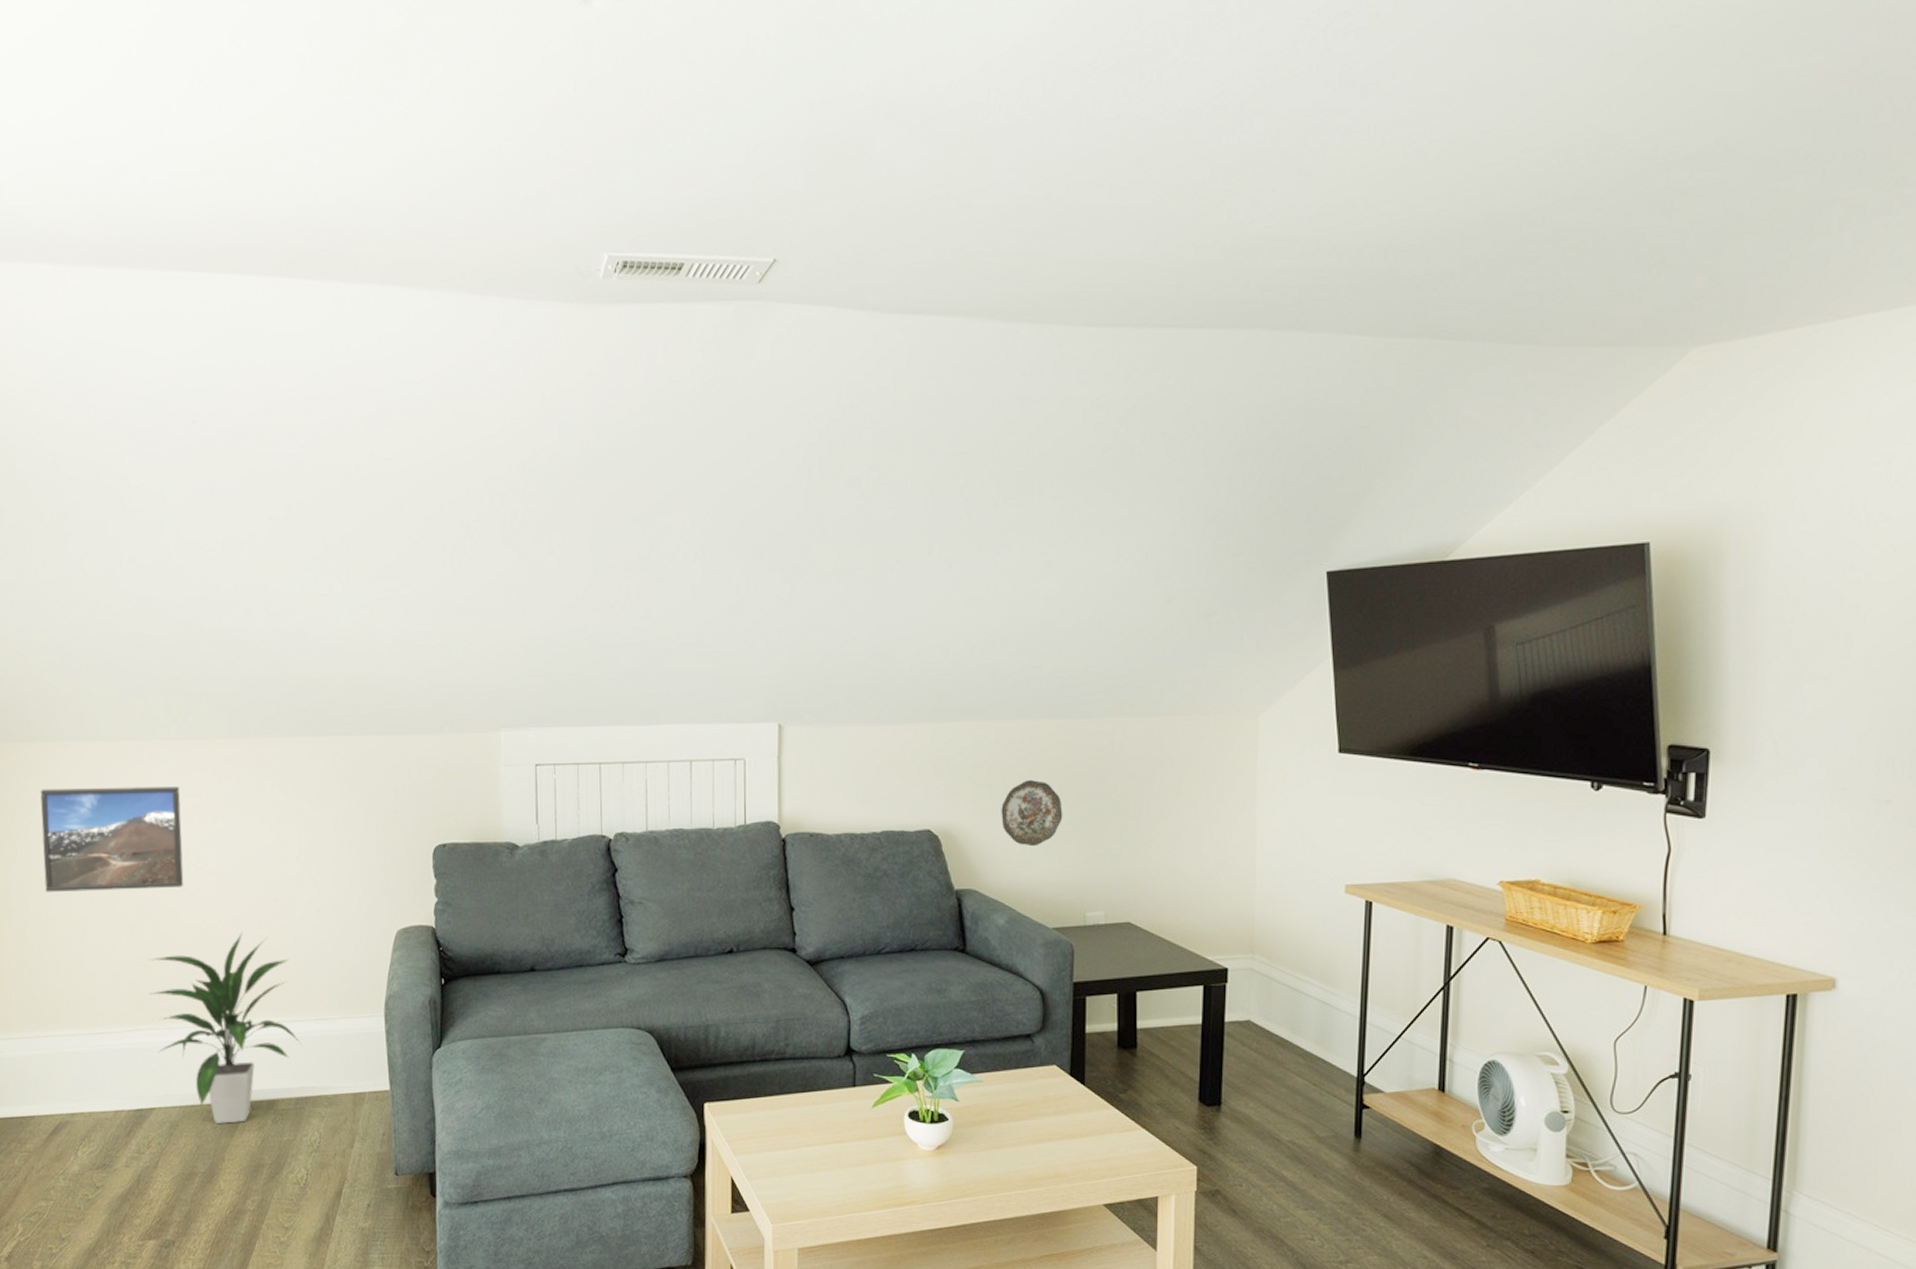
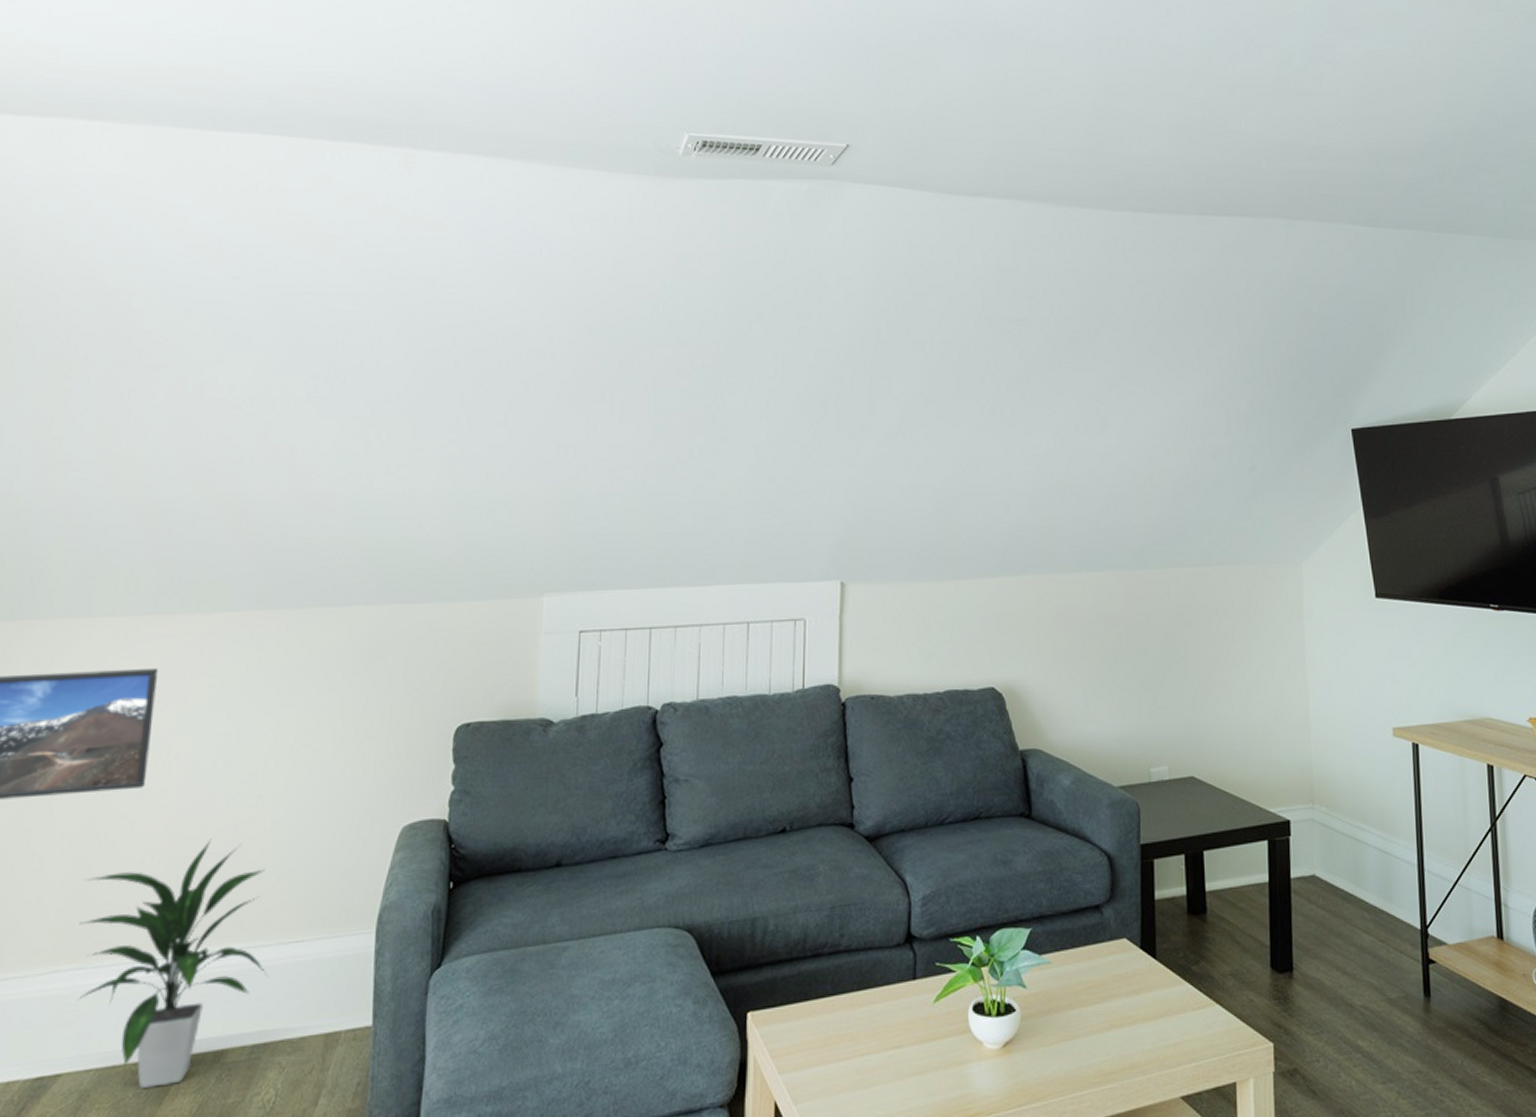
decorative plate: present [1001,780,1063,847] -> none [1064,633,1125,701]

